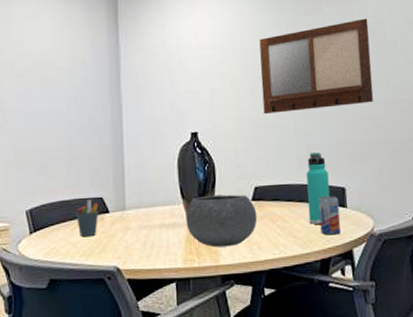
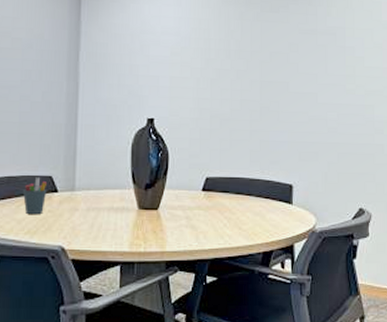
bowl: present [186,194,258,248] -> none [135,182,206,234]
writing board: present [259,18,374,115] -> none [221,21,330,107]
thermos bottle: present [306,153,330,224] -> none [255,149,278,218]
beverage can: present [318,195,341,234] -> none [265,191,285,228]

